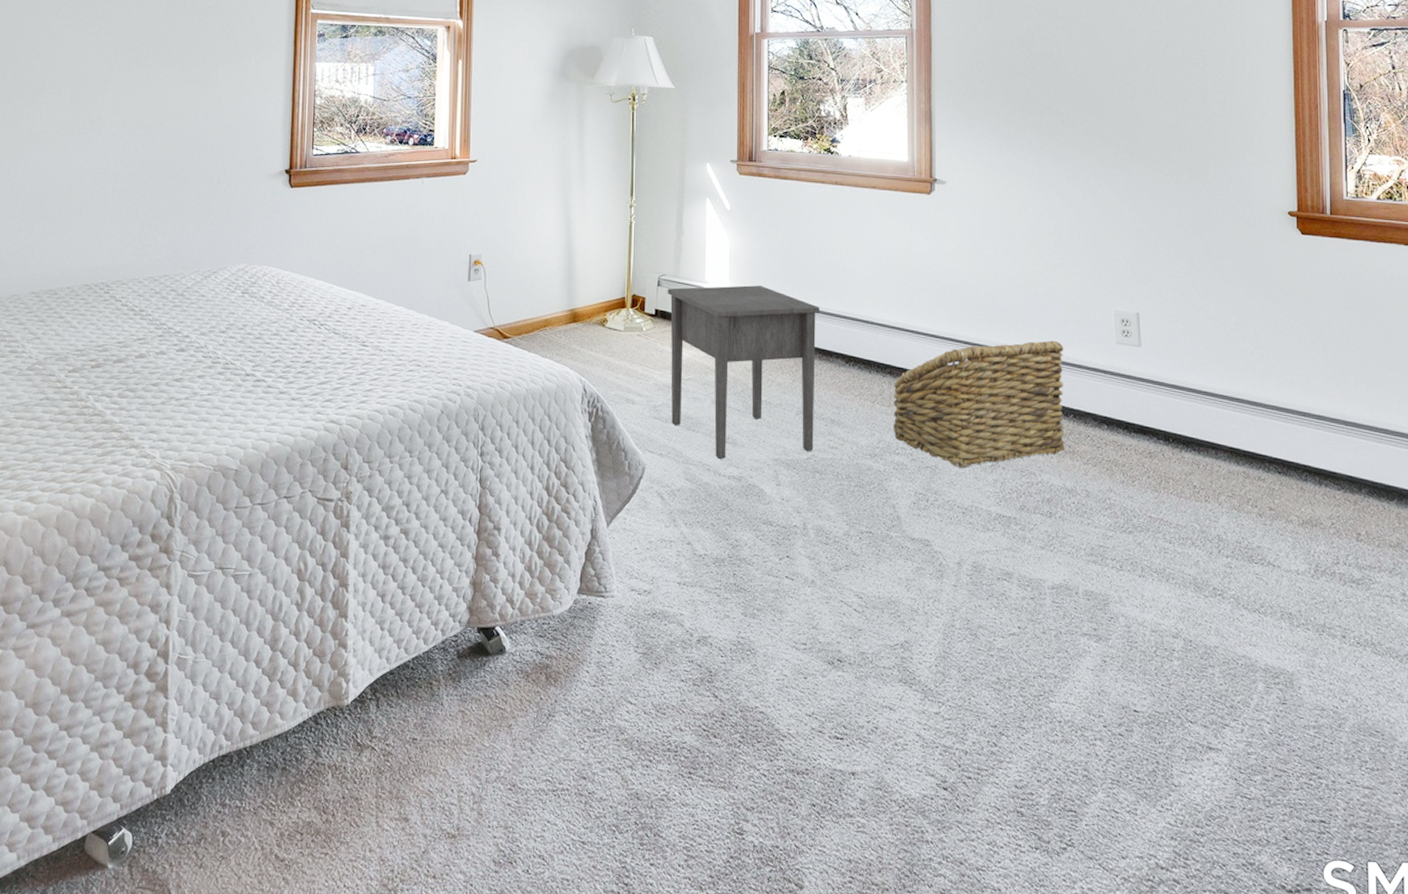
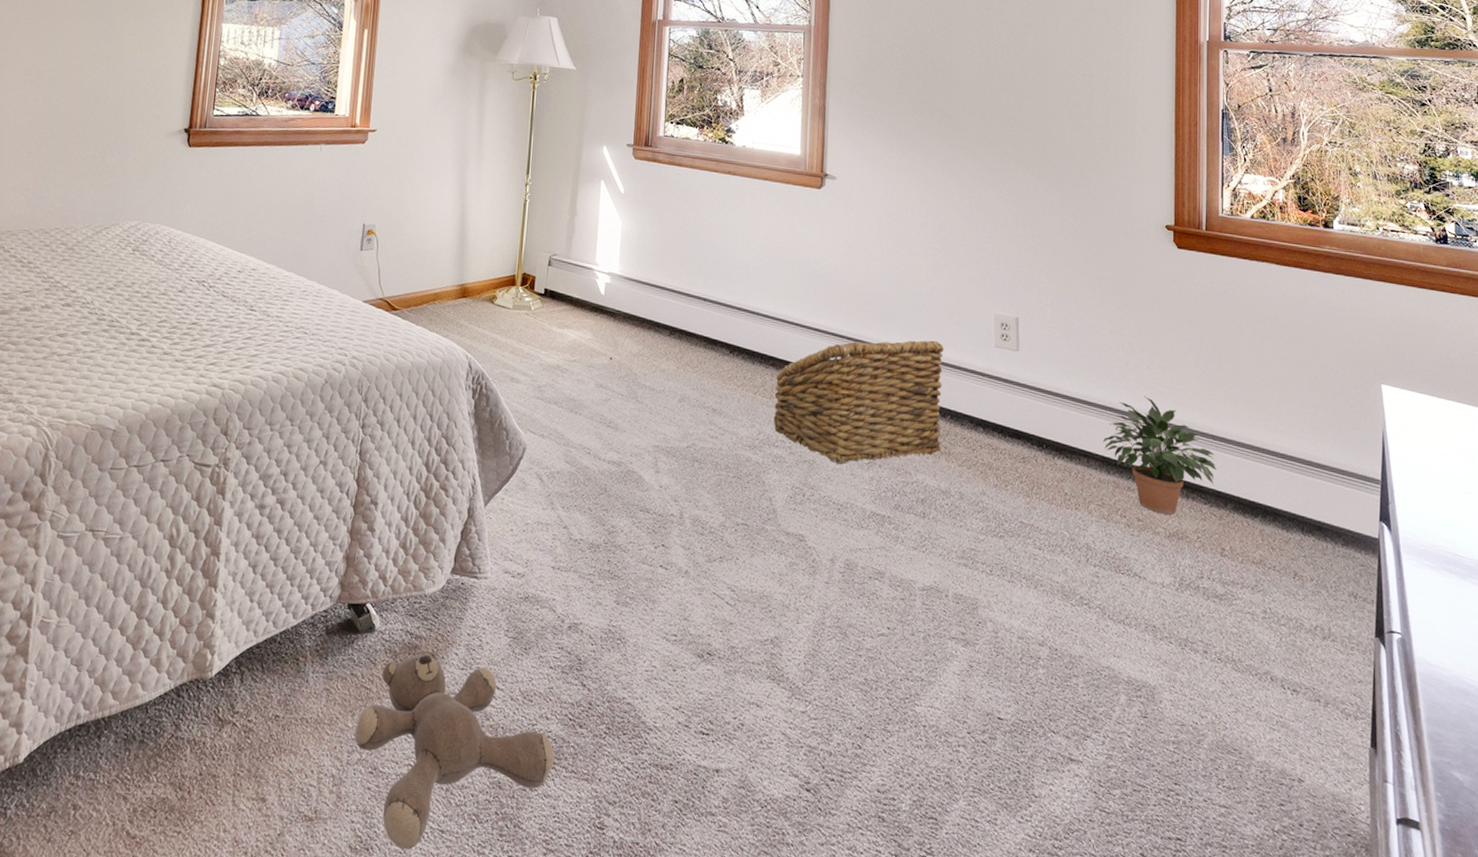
stuffed bear: none [491,670,690,862] -> present [354,651,554,850]
nightstand: present [667,285,820,459] -> none [554,268,707,443]
potted plant: none [1230,386,1350,502] -> present [1102,397,1217,515]

